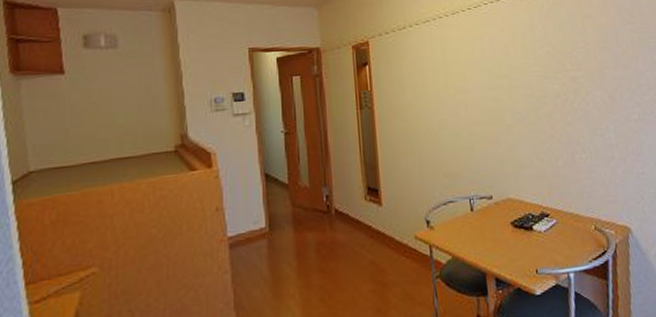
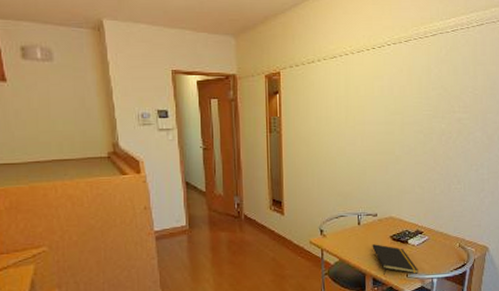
notepad: none [490,233,550,274] -> present [372,244,418,276]

